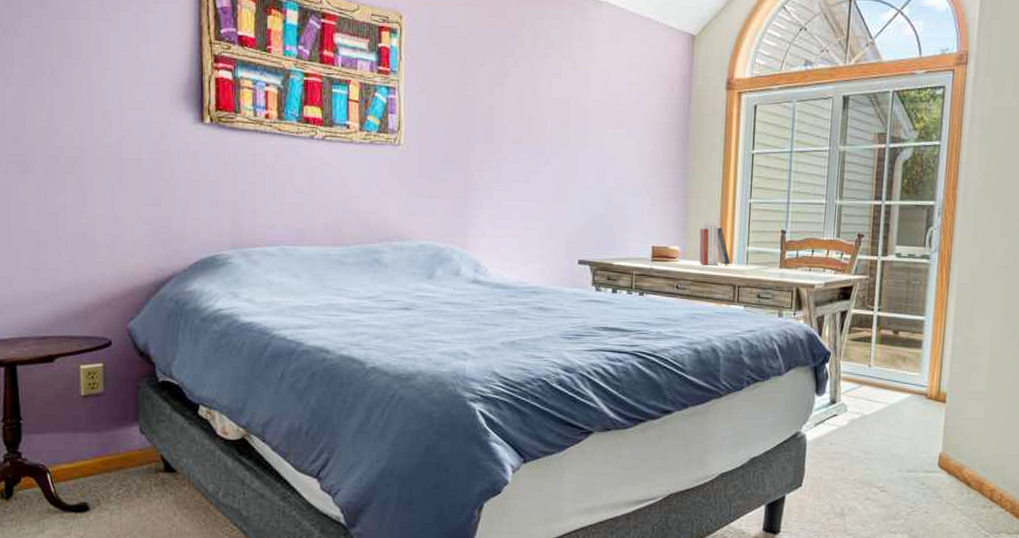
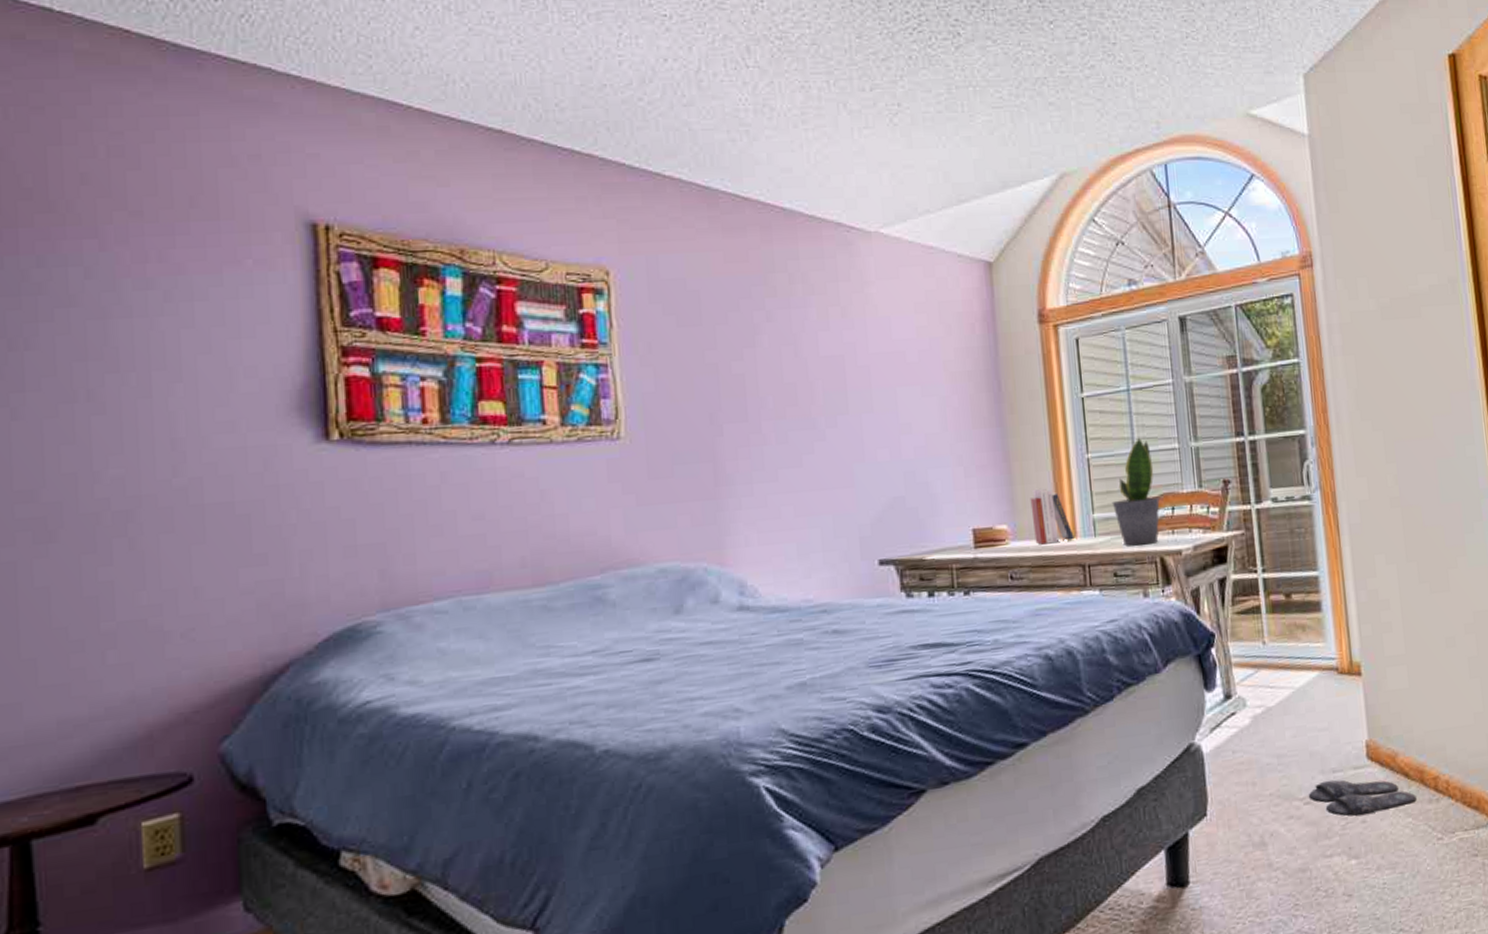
potted plant: none [764,191,804,277] -> present [1111,437,1161,546]
slippers: none [885,477,973,507] -> present [1309,779,1416,816]

